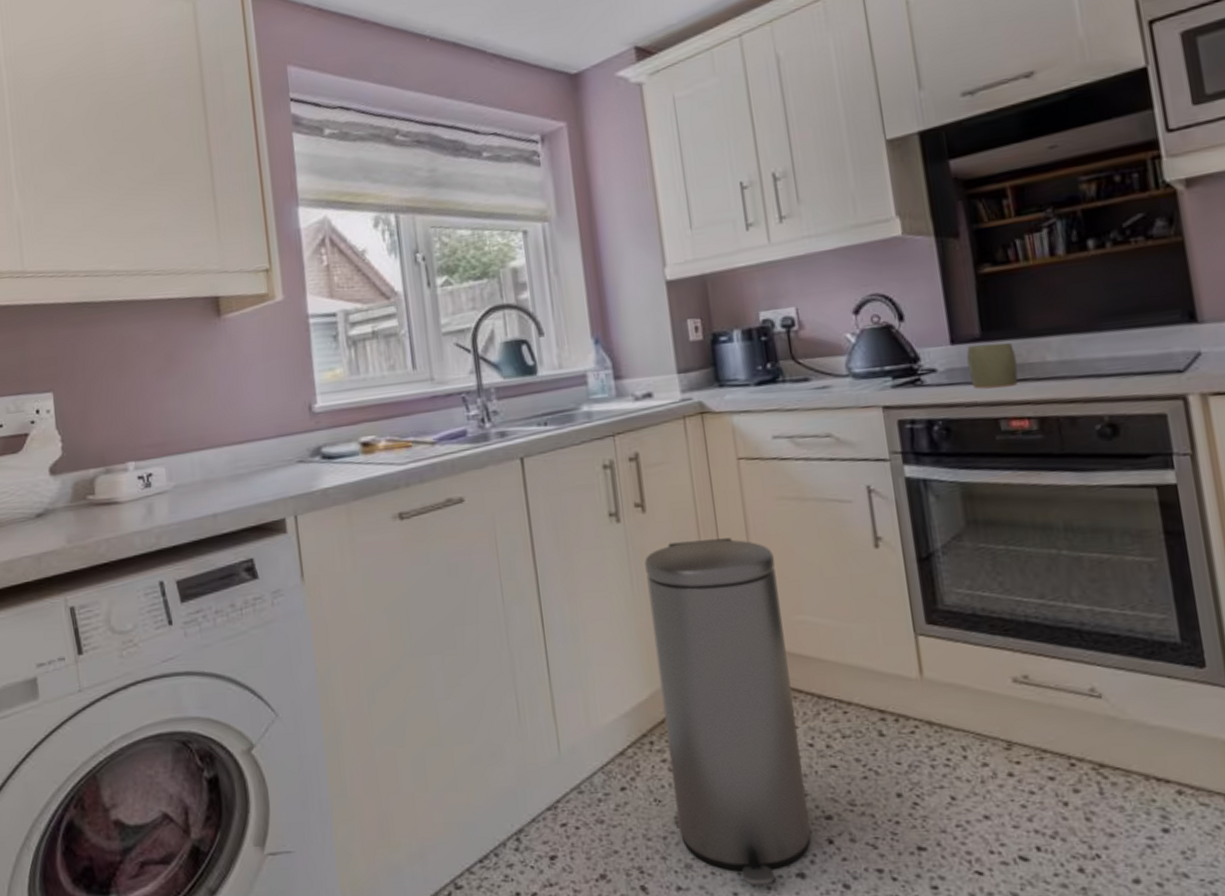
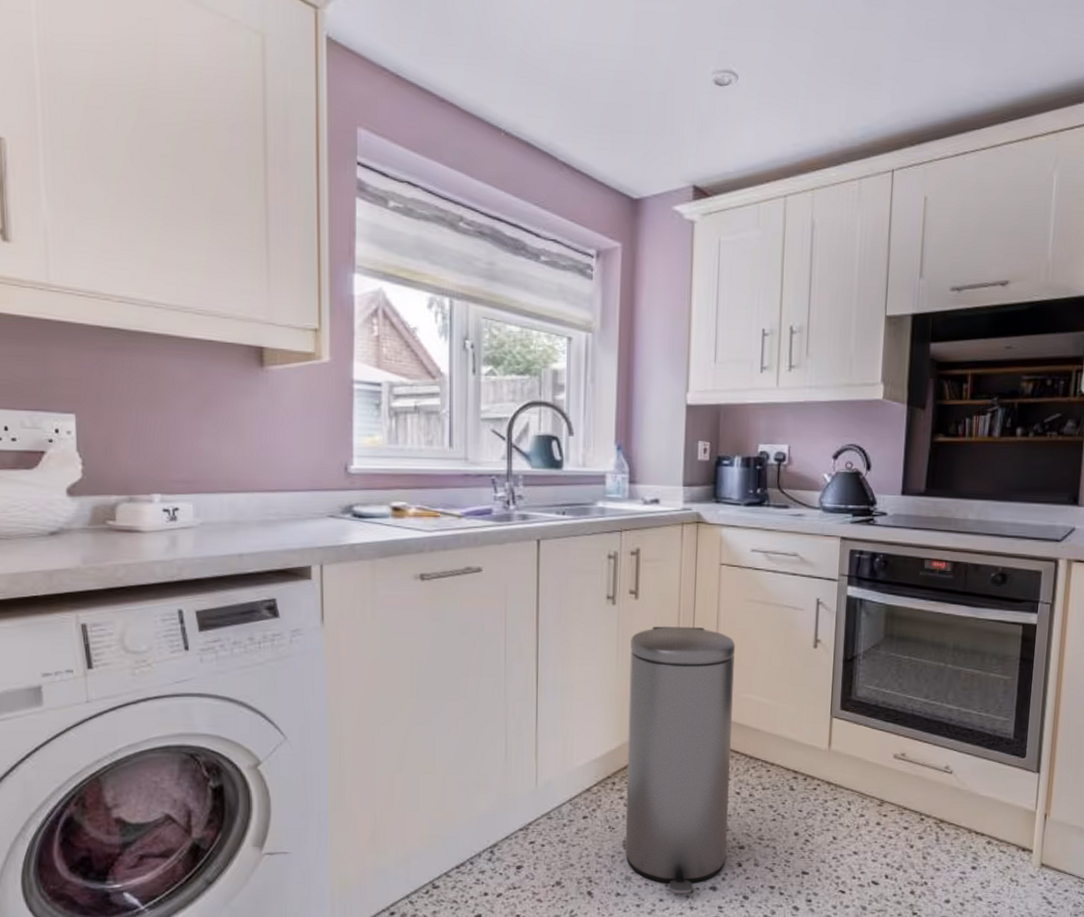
mug: present [966,342,1018,390] -> none [910,499,948,536]

